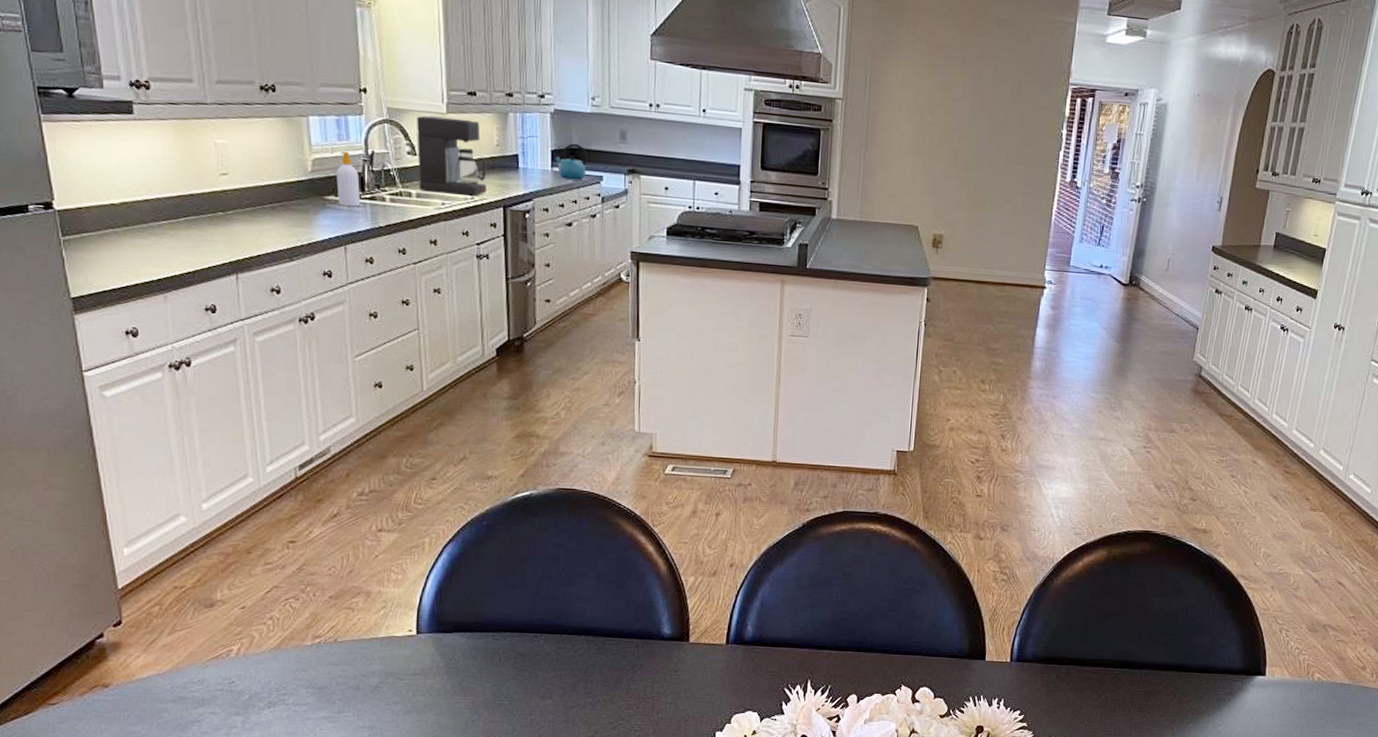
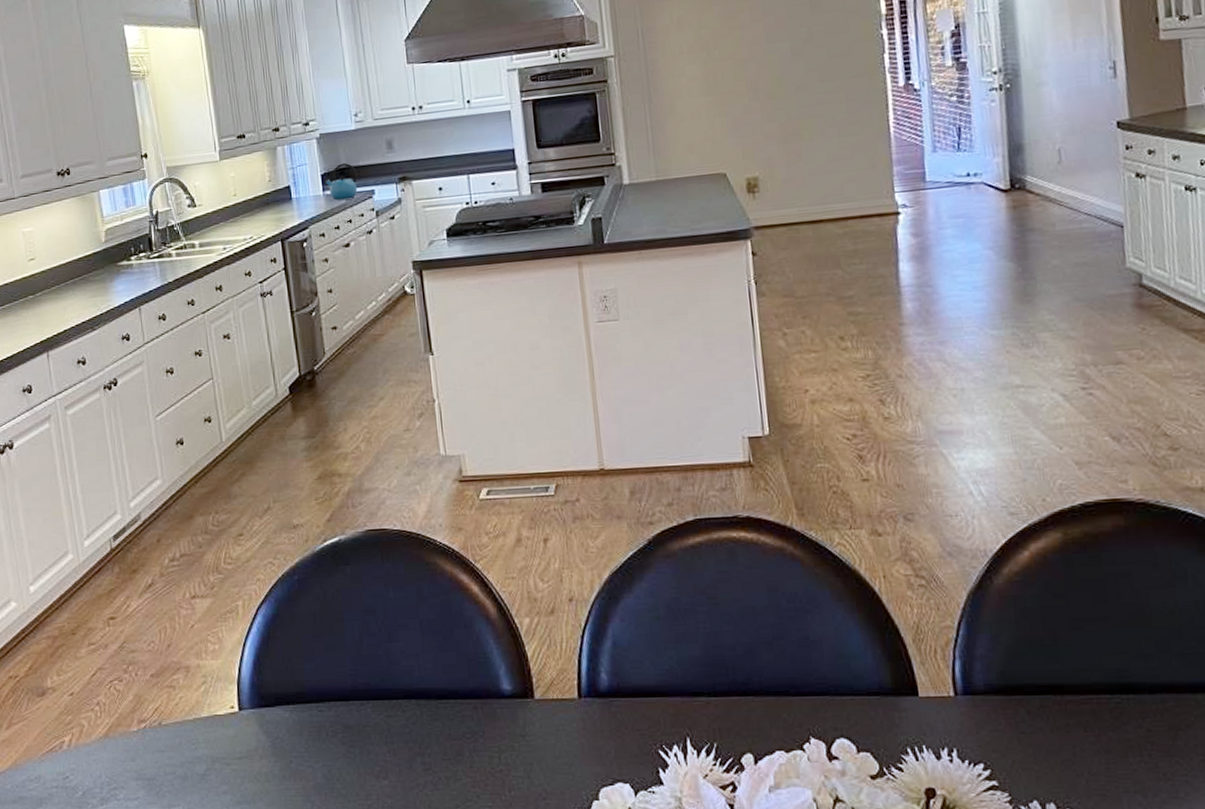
soap bottle: present [336,151,360,207] -> none [127,216,149,269]
coffee maker: present [417,115,487,196] -> none [194,162,263,240]

